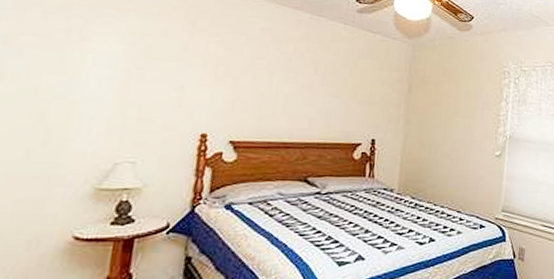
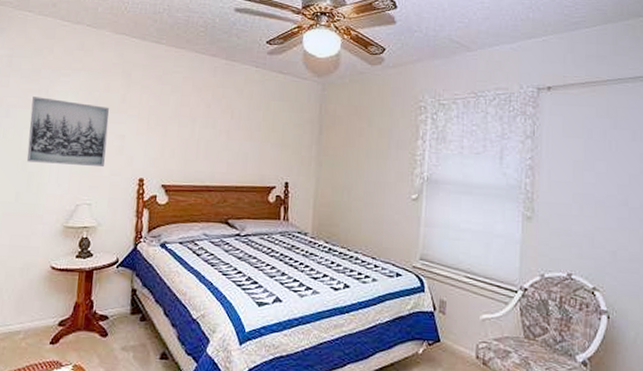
wall art: none [45,36,166,120] -> present [27,96,109,166]

